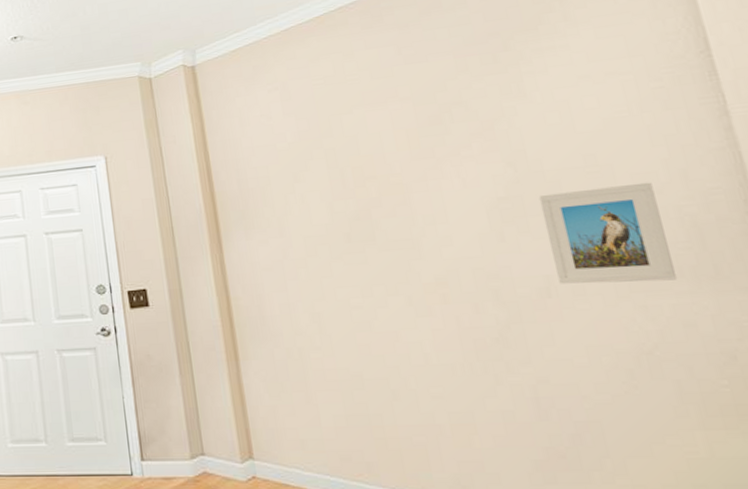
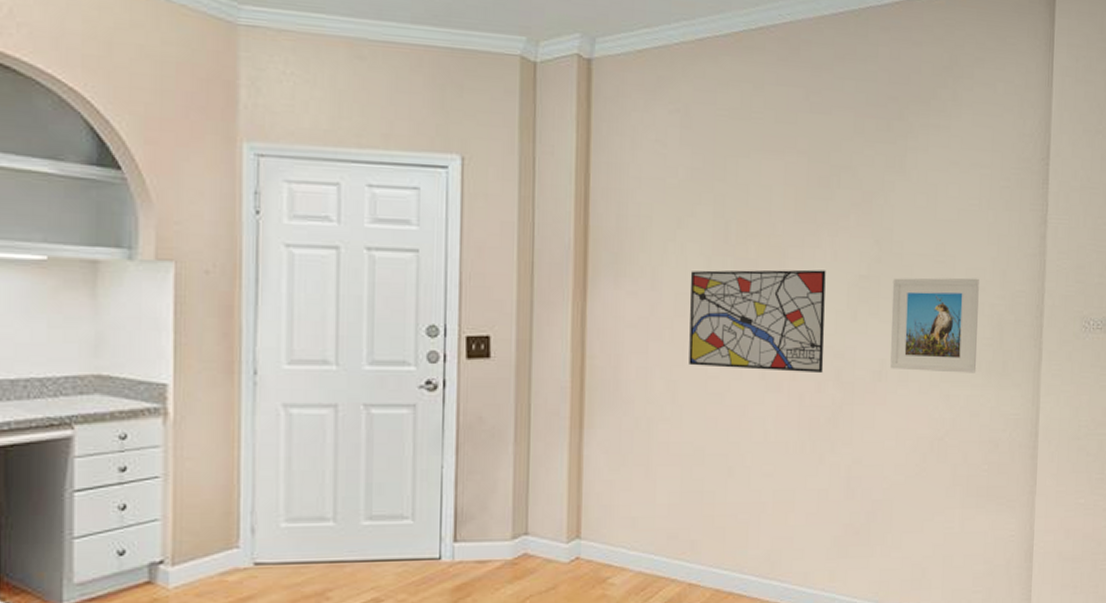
wall art: none [315,198,478,299] -> present [689,269,826,374]

